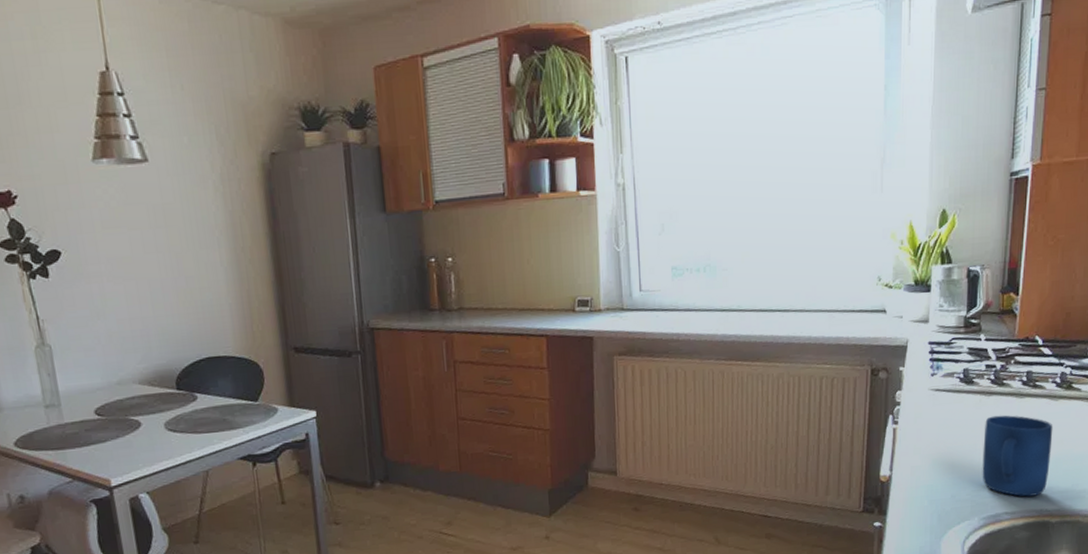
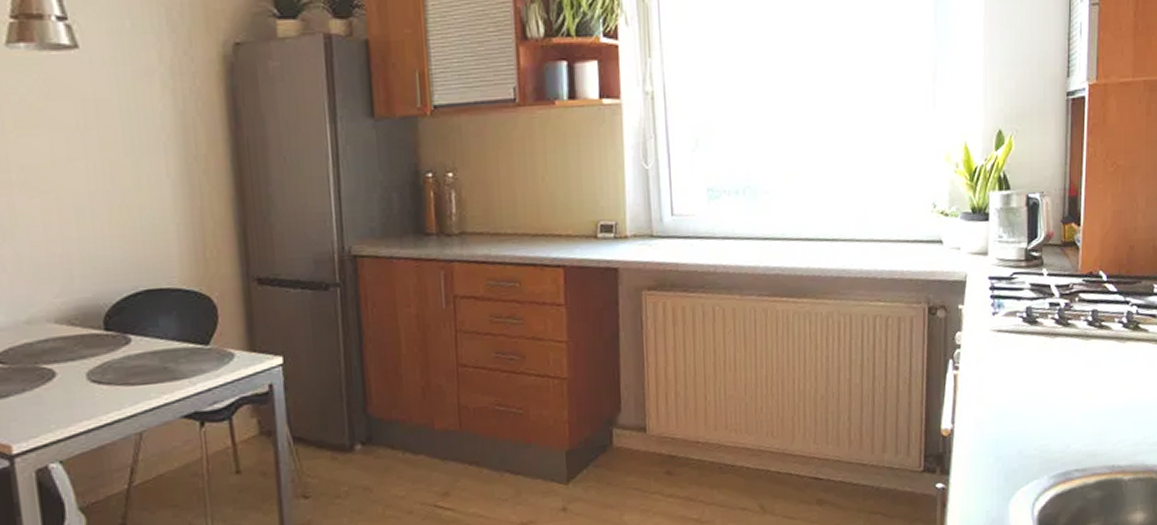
mug: present [982,415,1053,497] -> none [1050,359,1122,452]

